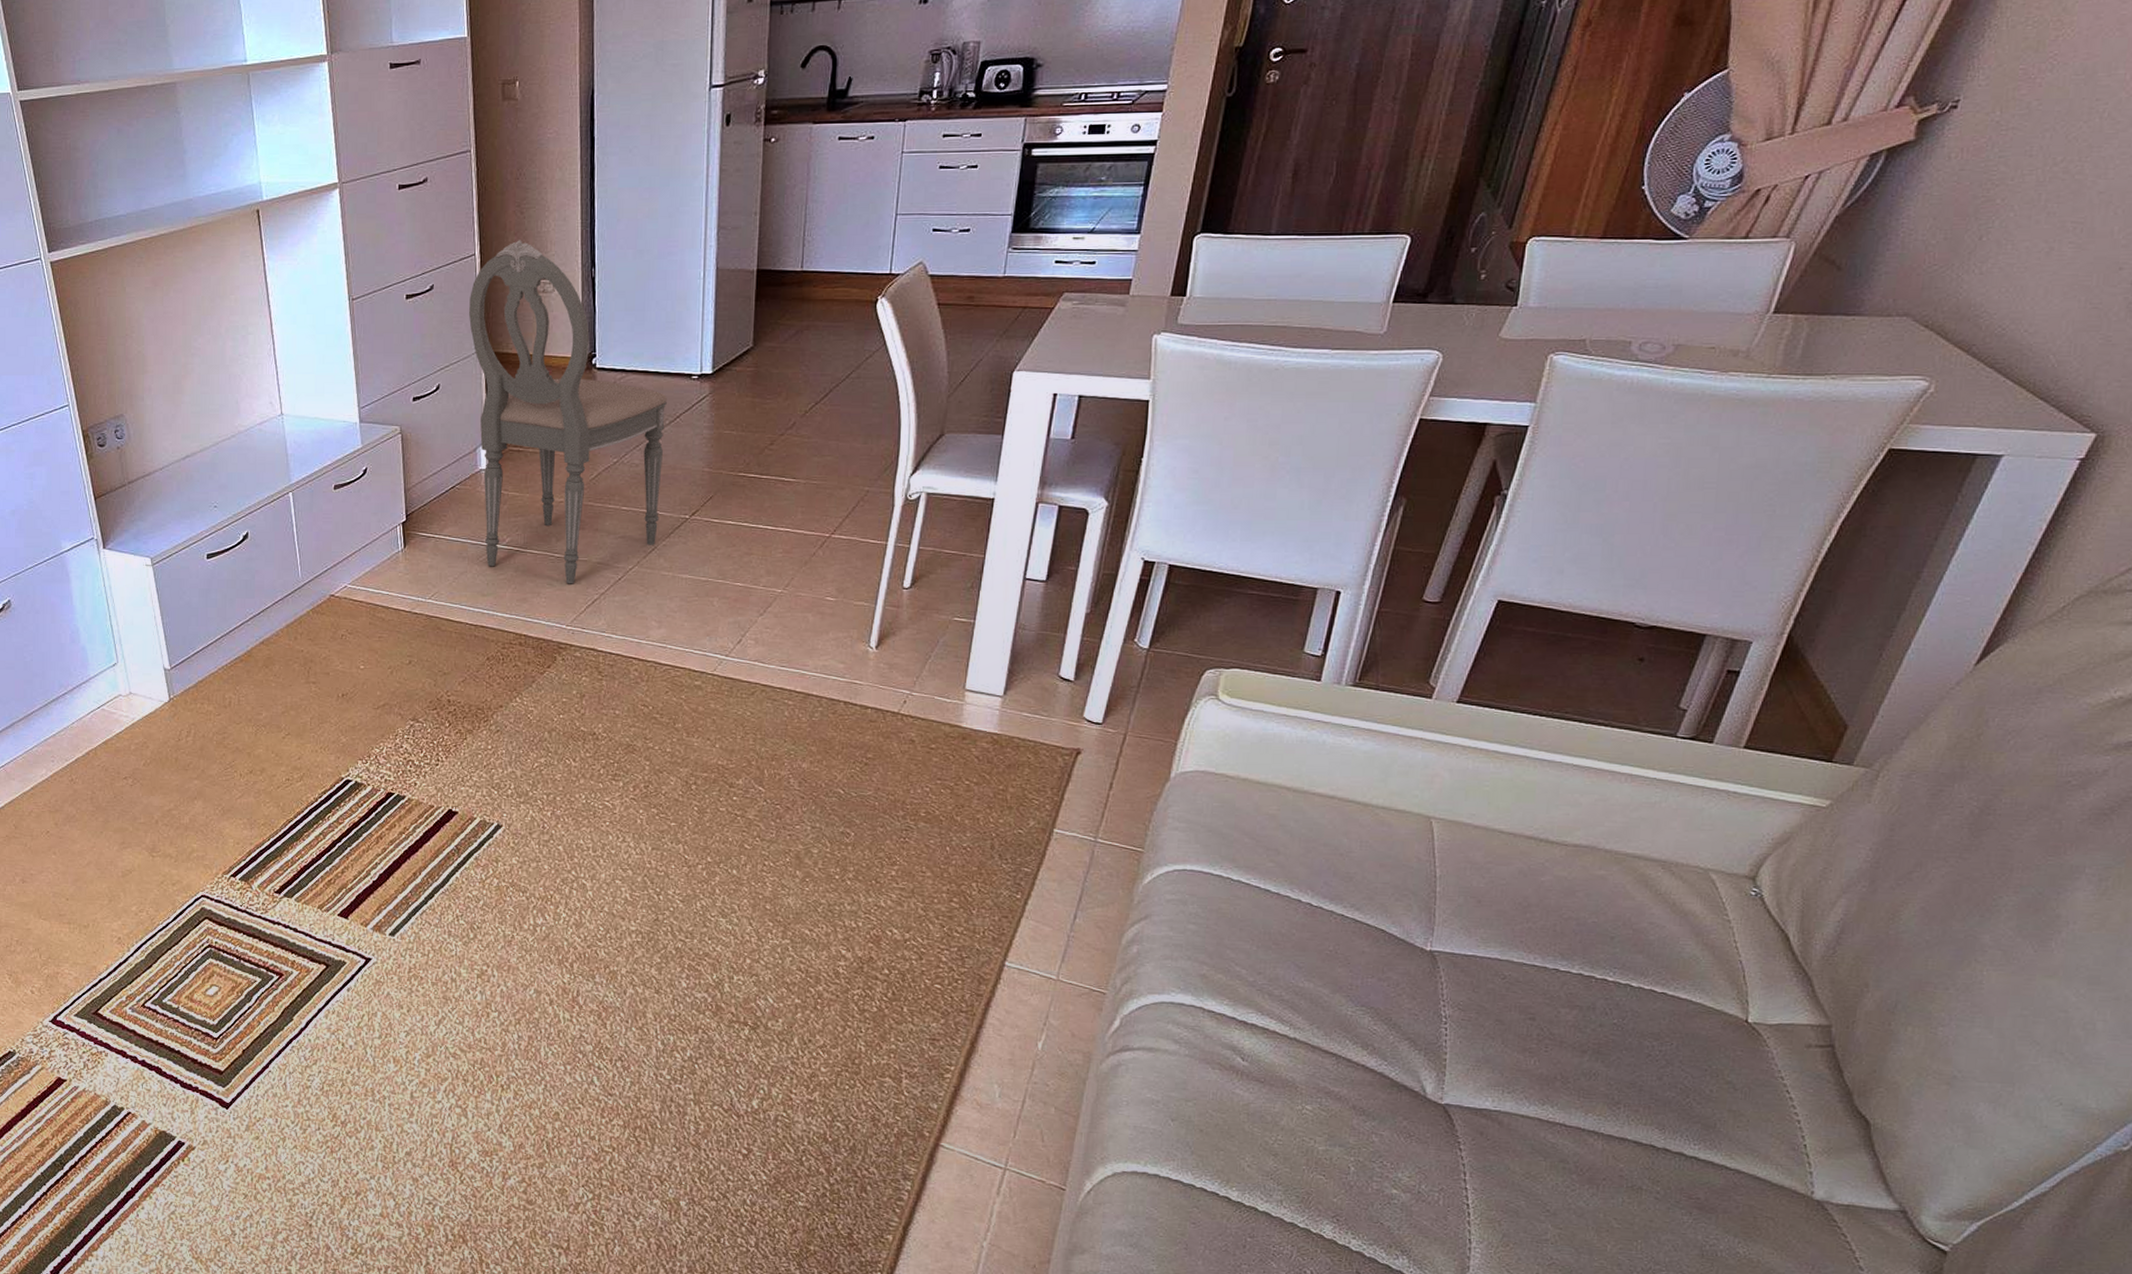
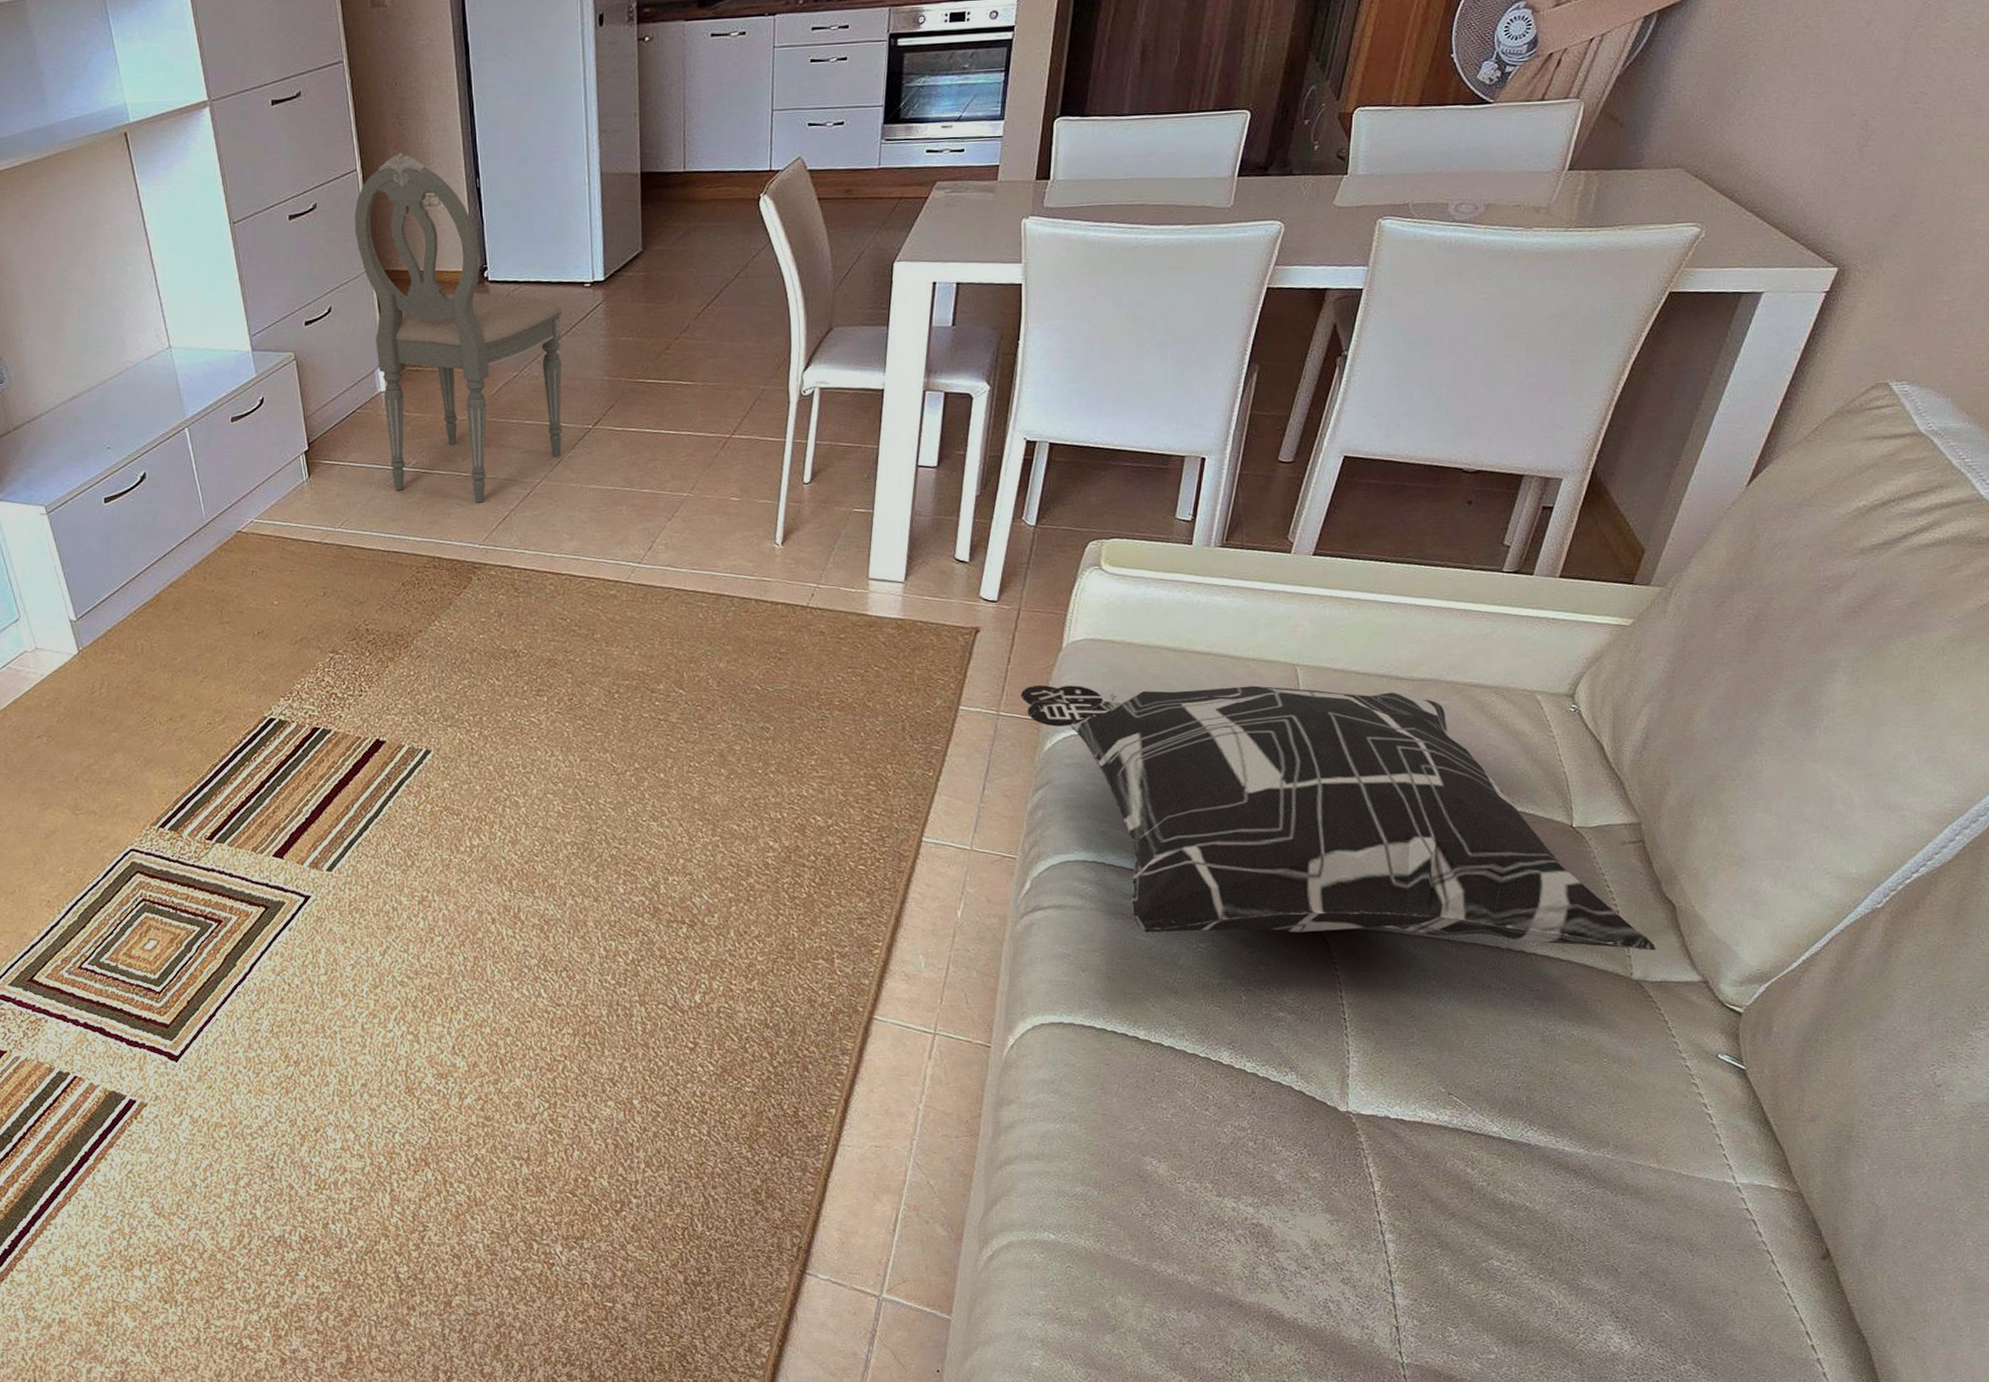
decorative pillow: none [1121,814,1845,1170] -> present [1020,684,1657,951]

